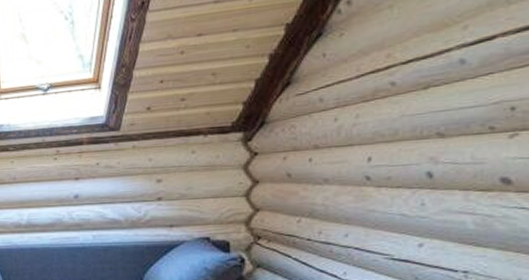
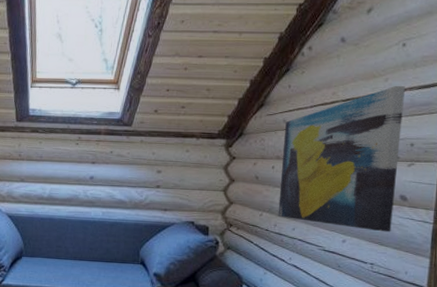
wall art: none [322,31,495,229] -> present [277,85,405,232]

